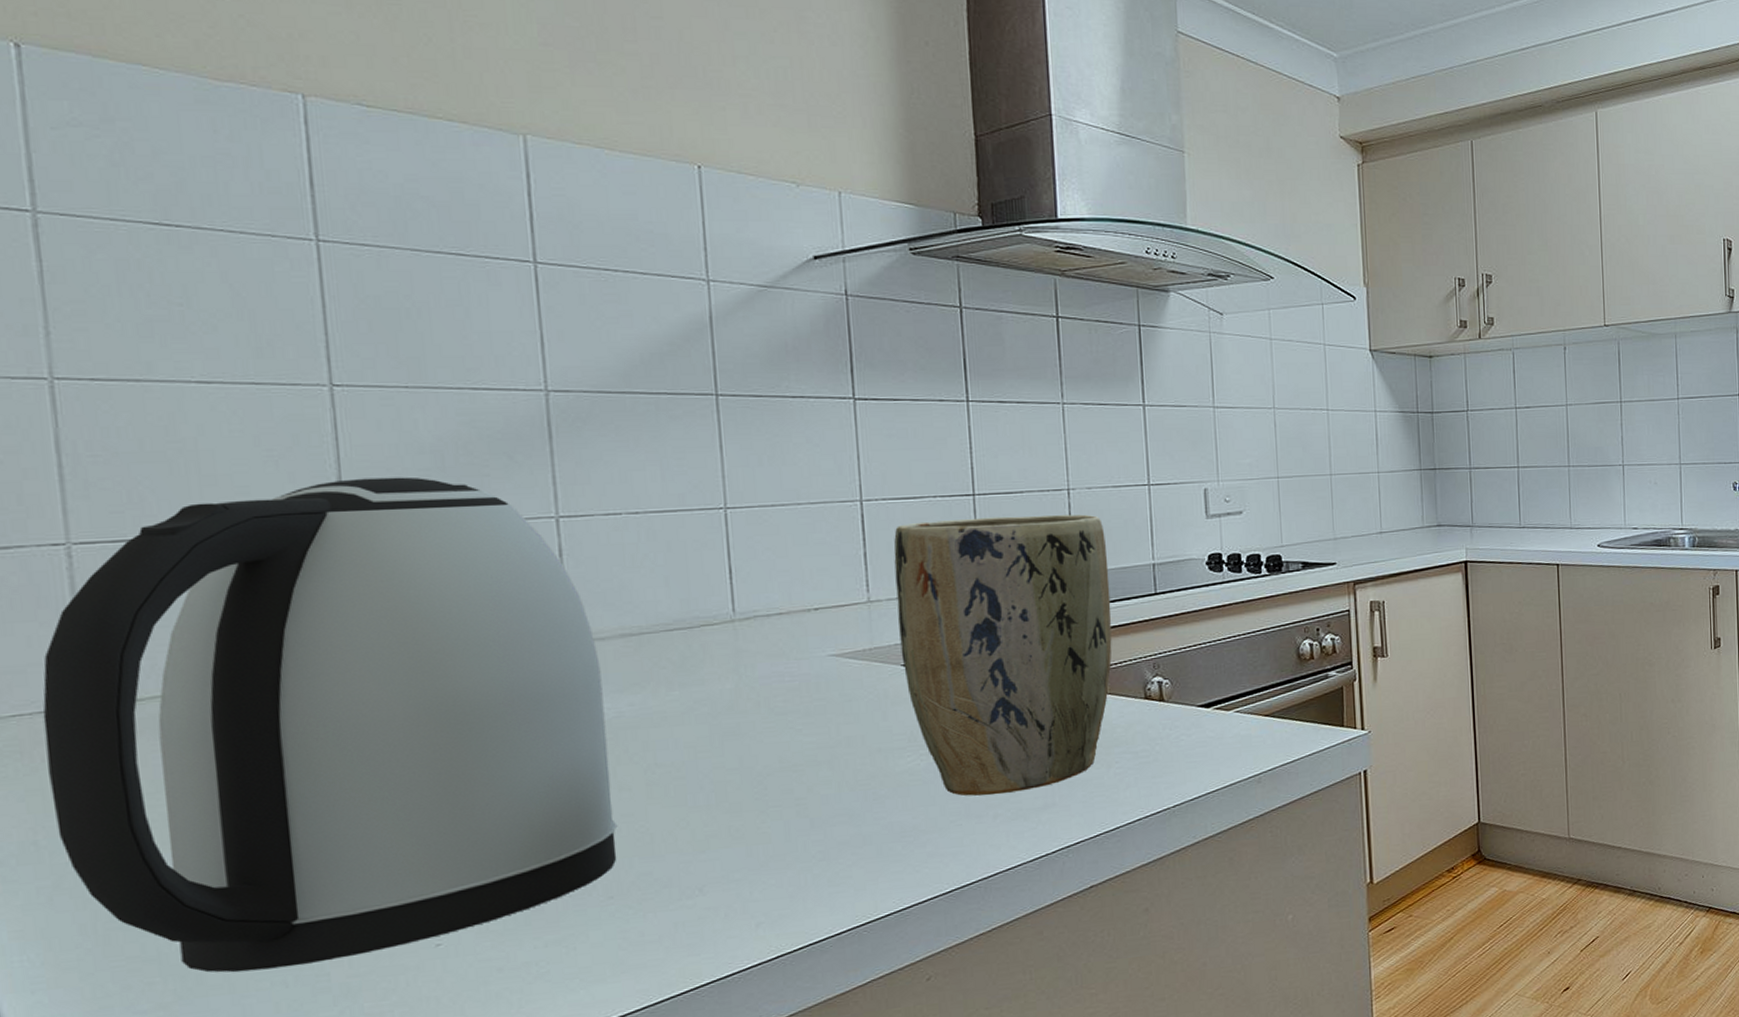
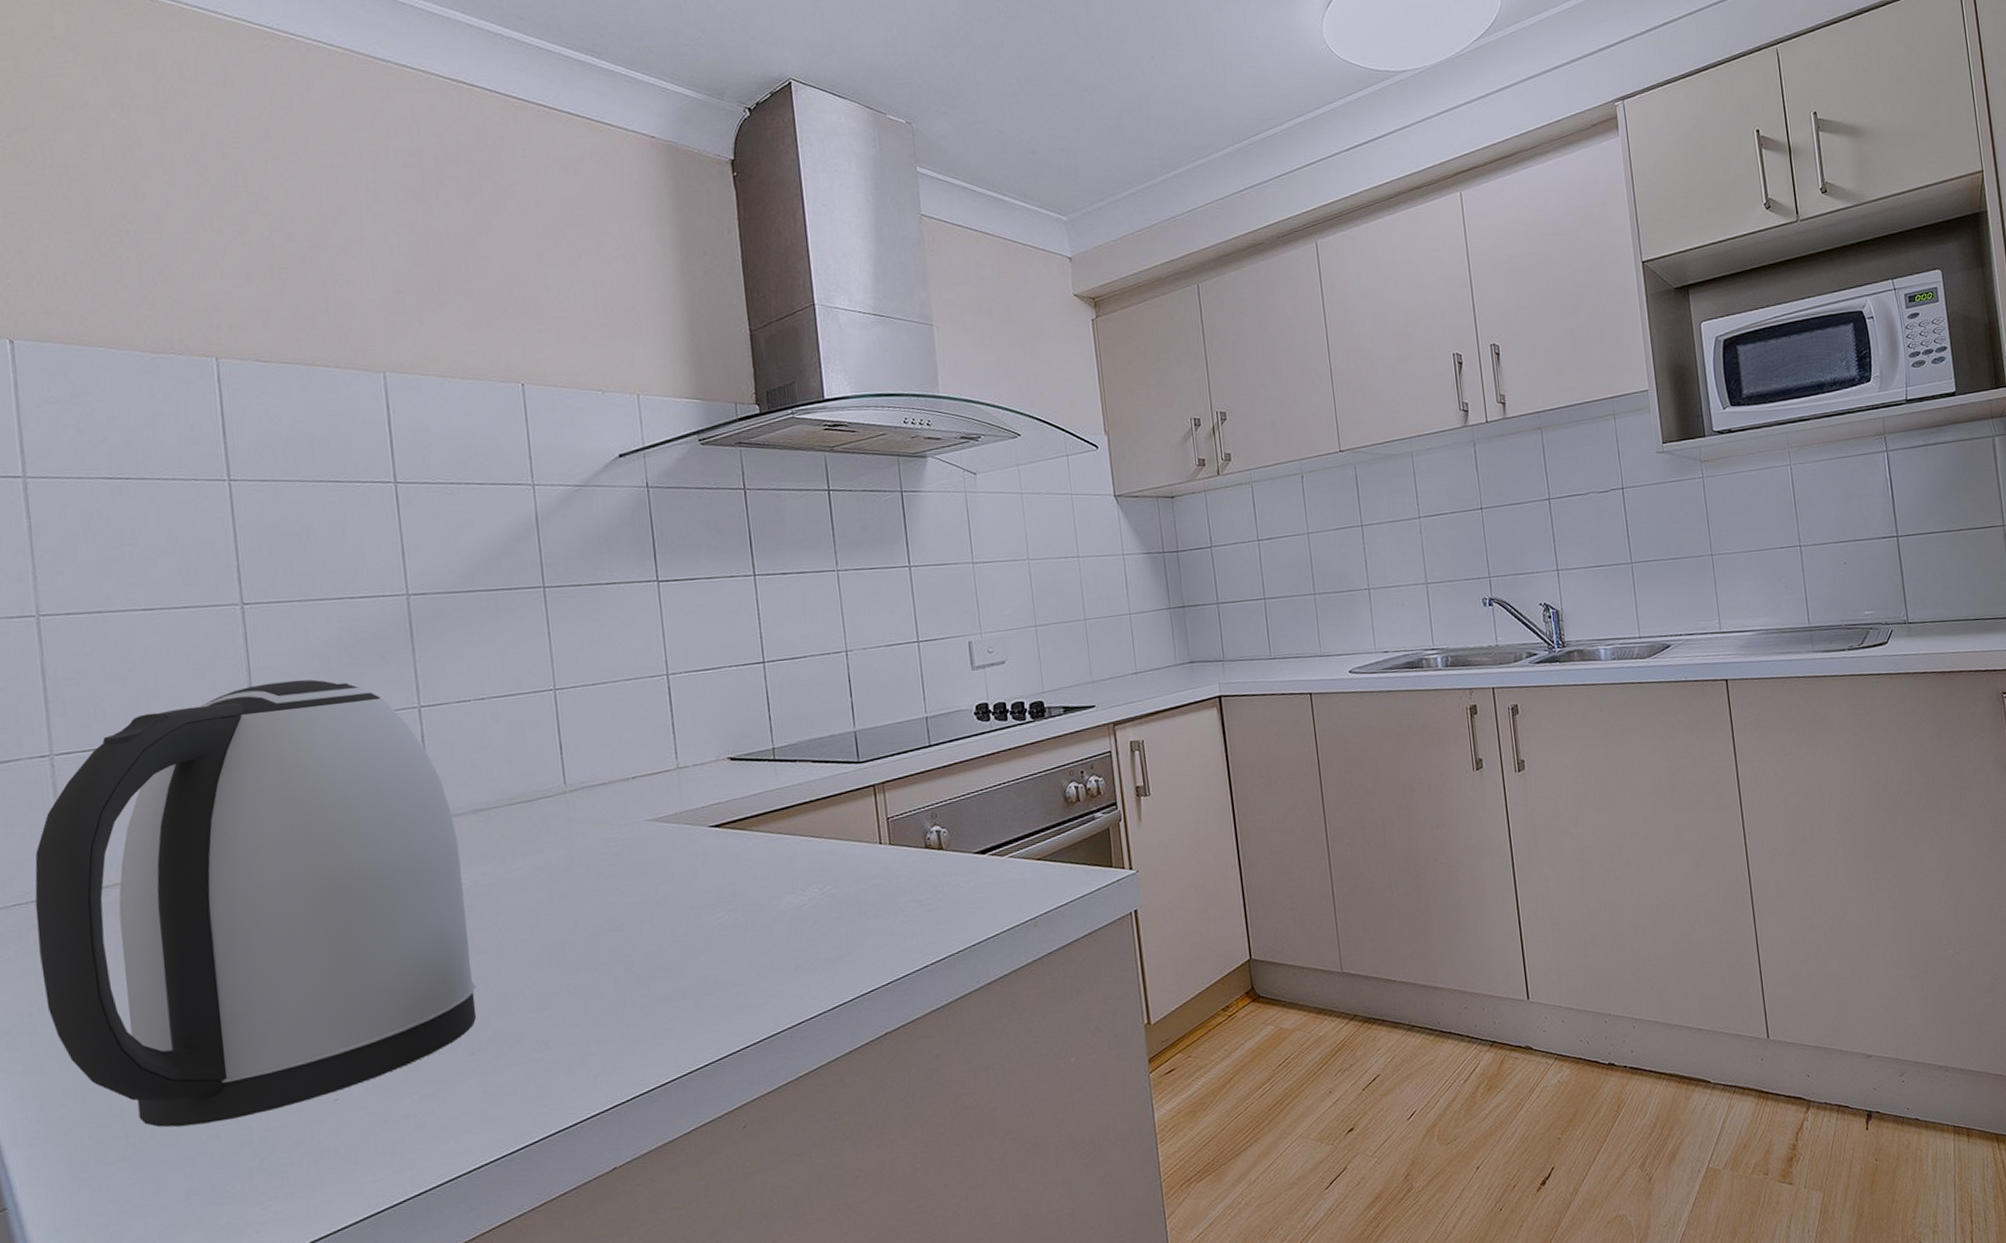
plant pot: present [894,514,1112,796] -> none [697,673,894,949]

